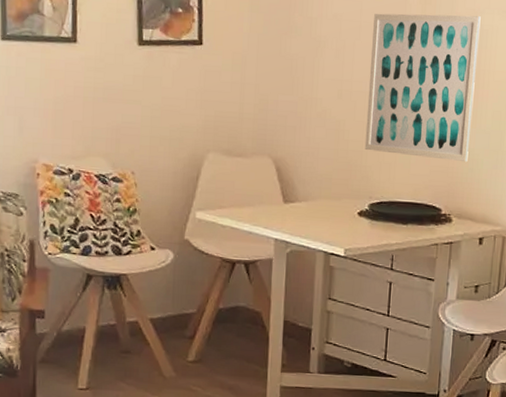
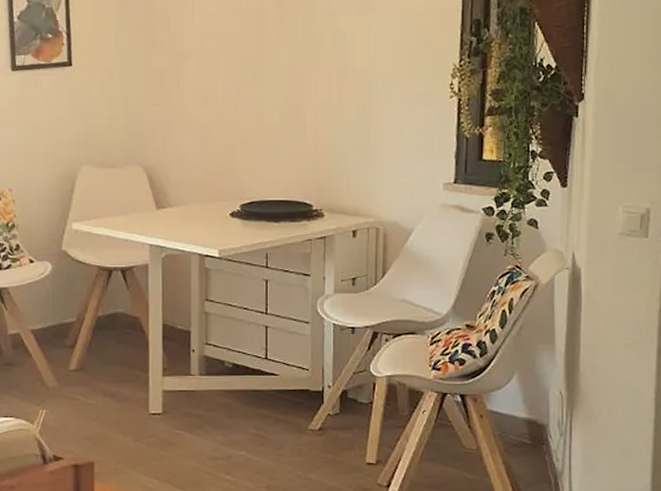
wall art: present [364,13,481,161] -> none [232,19,338,157]

